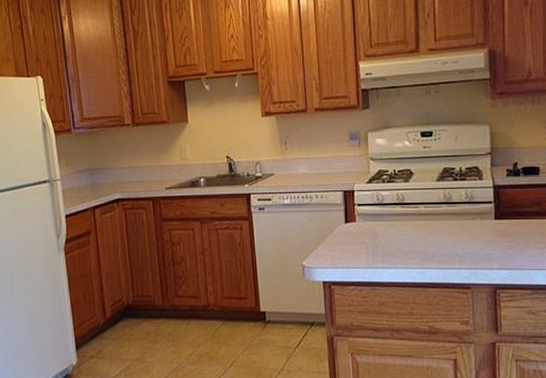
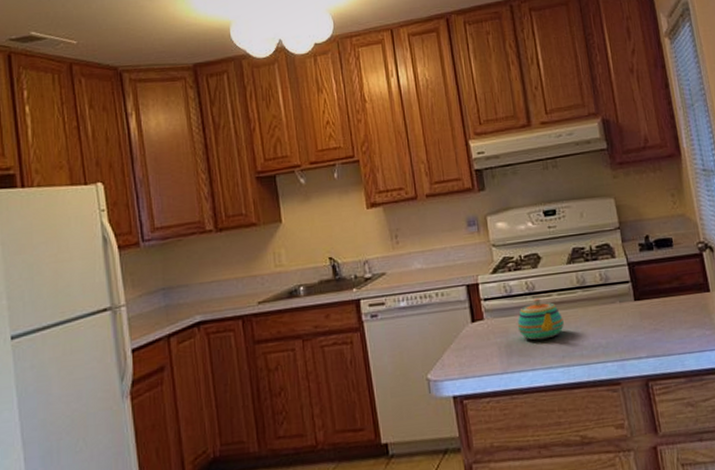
teapot: none [385,209,427,244] -> present [517,298,564,340]

